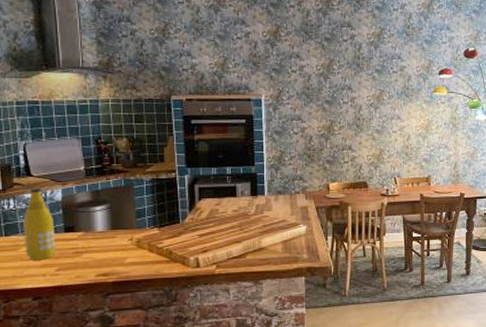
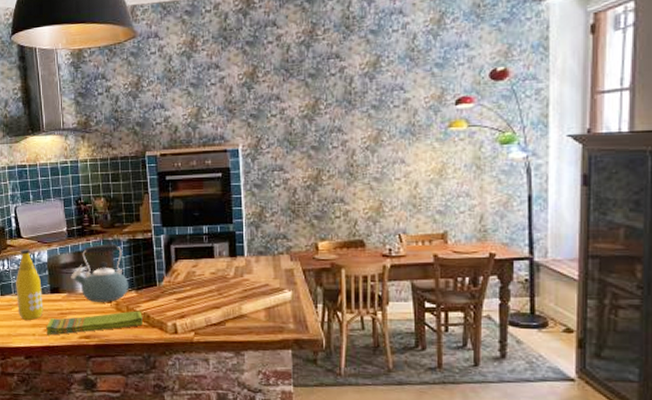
dish towel: none [59,247,165,275] -> present [46,310,143,335]
kettle: none [88,183,151,240] -> present [71,244,128,302]

